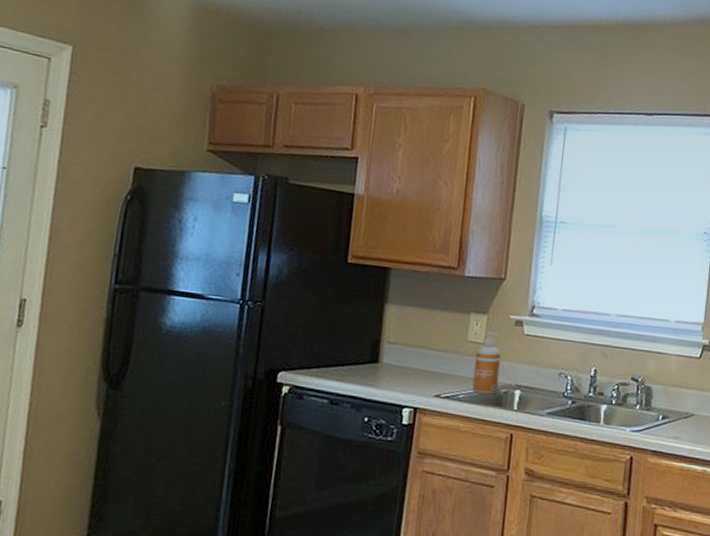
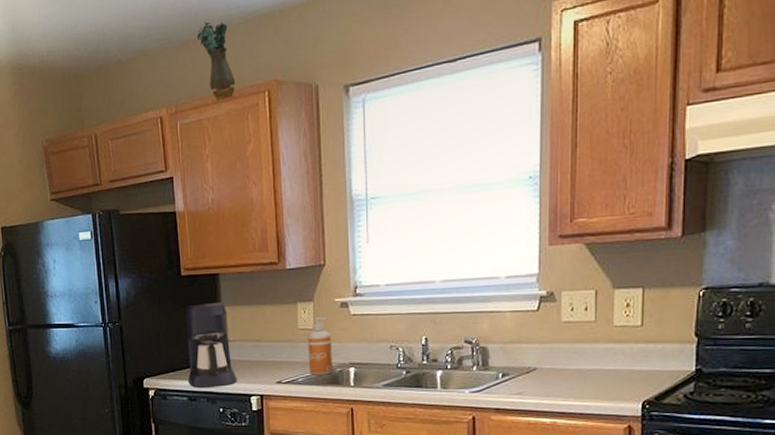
coffee maker: none [331,296,393,394] -> present [185,303,237,389]
vase: none [410,15,444,95] -> present [196,21,236,102]

